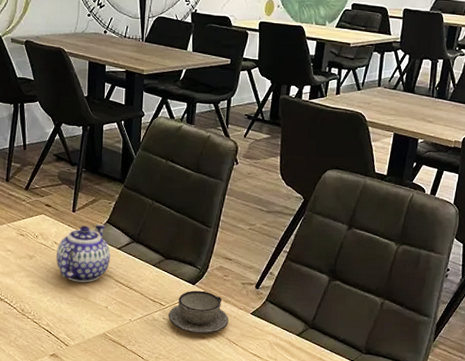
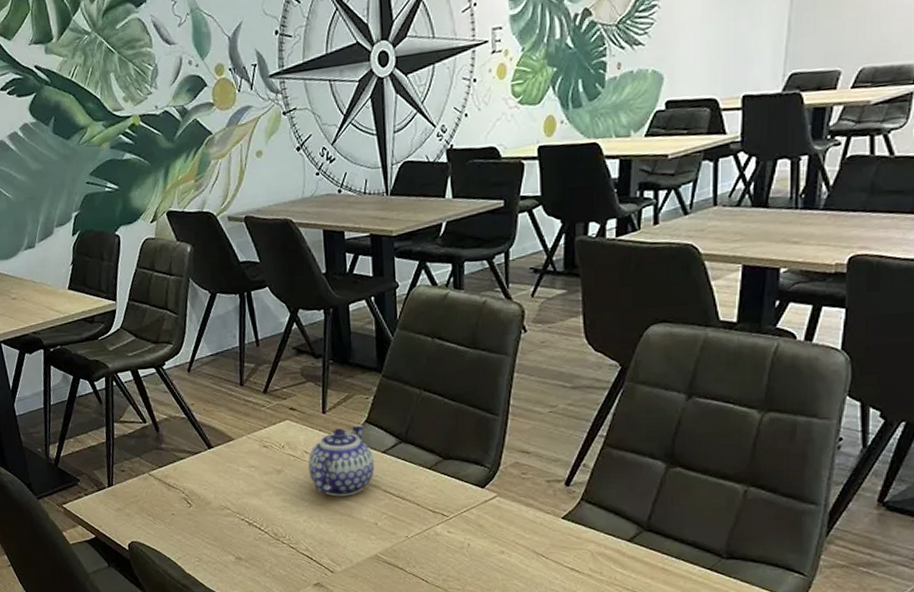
teacup: present [168,290,229,334] -> none [454,494,533,548]

